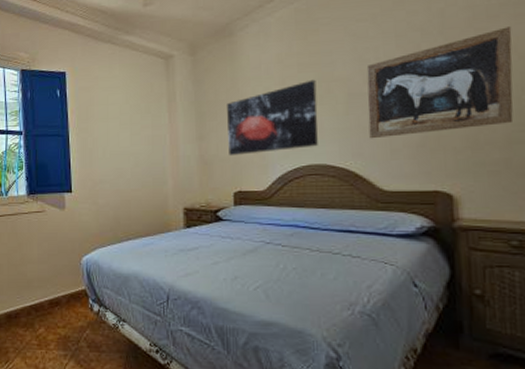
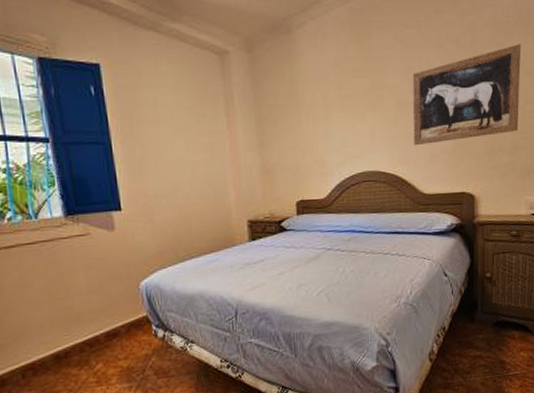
wall art: present [227,79,318,156] -> none [287,86,371,165]

